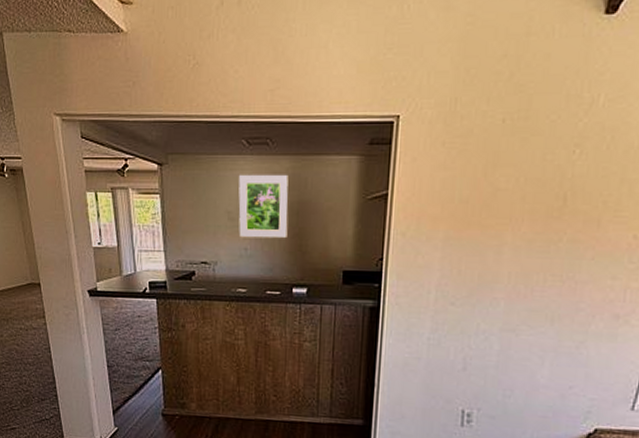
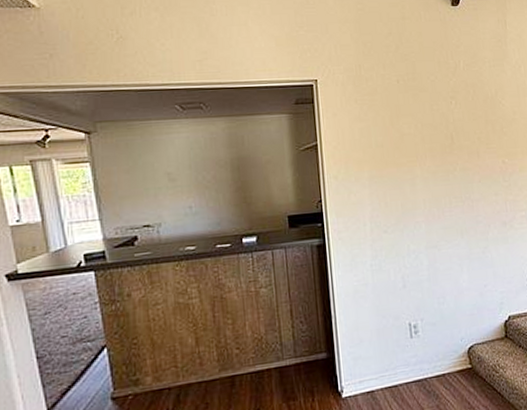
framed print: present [238,175,289,239] -> none [176,135,231,197]

